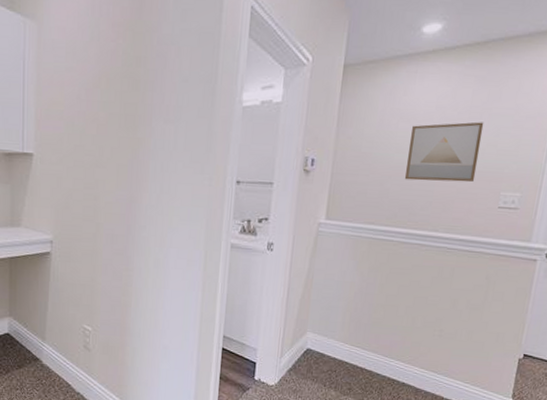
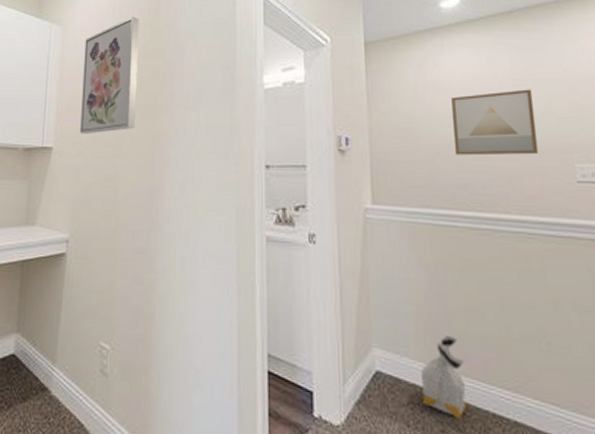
wall art: none [60,16,120,143] -> present [80,16,139,134]
bag: none [338,324,375,381] -> present [421,336,468,419]

